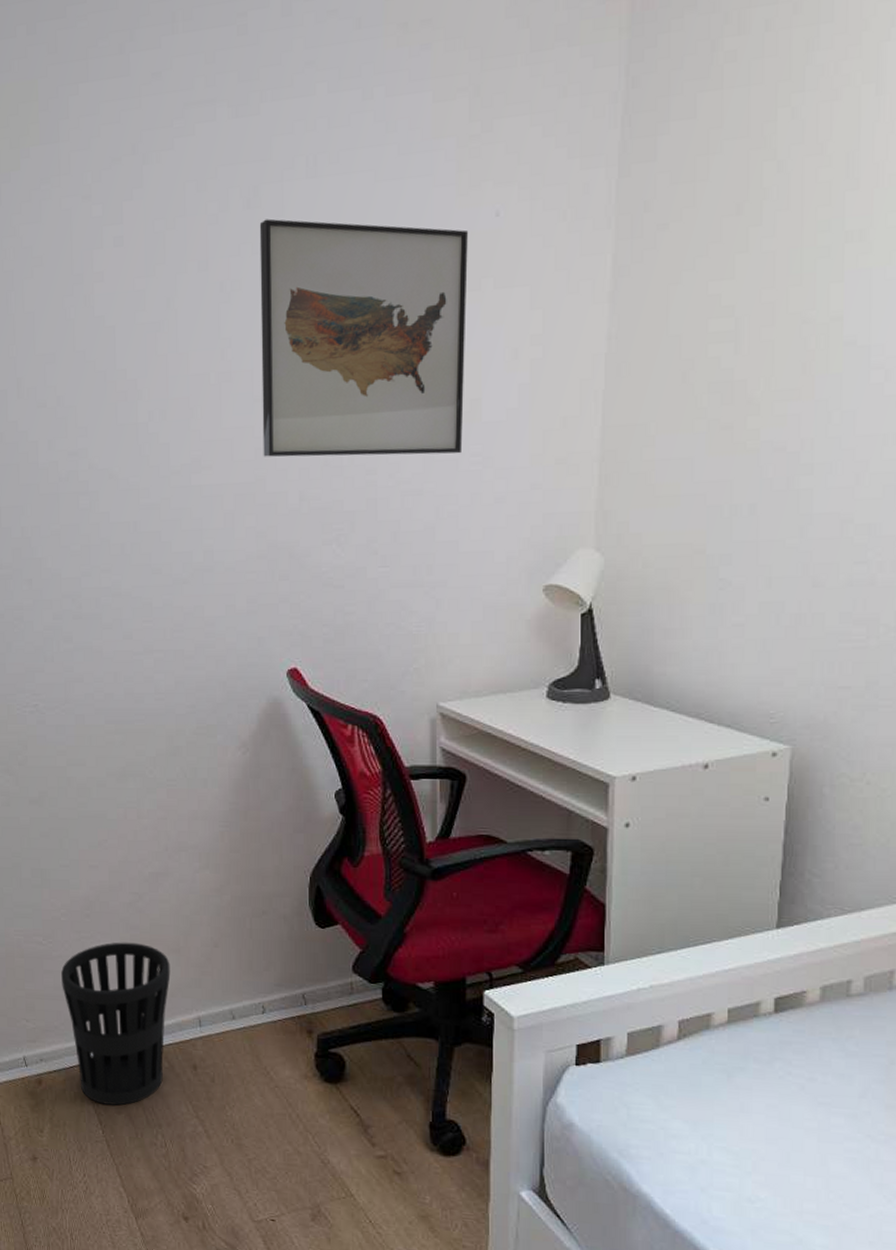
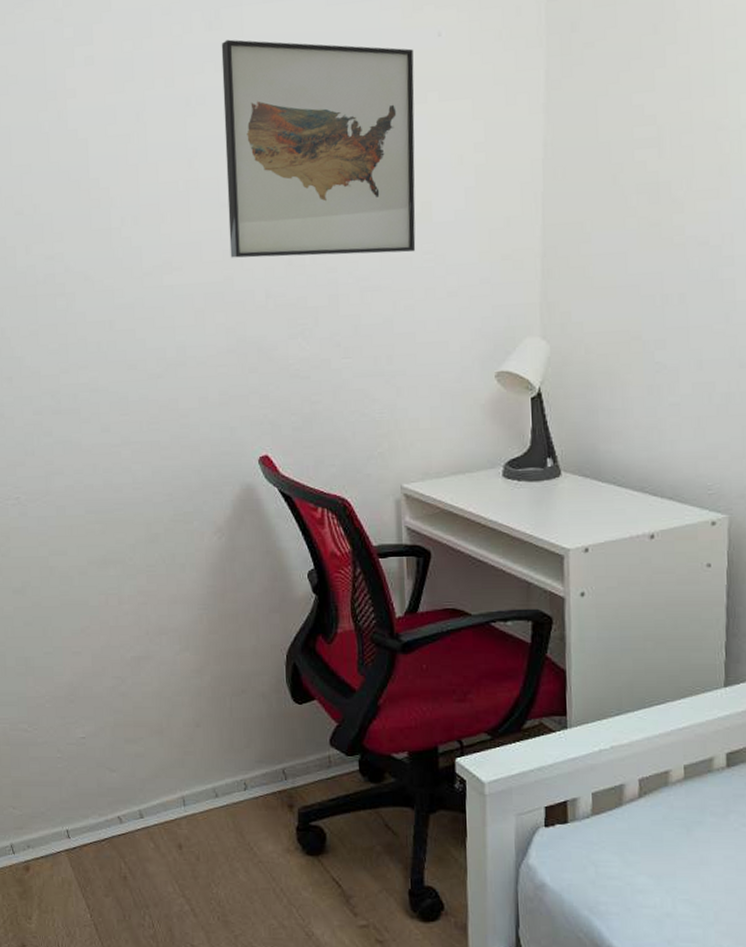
wastebasket: present [61,942,171,1106] -> none [47,726,154,889]

